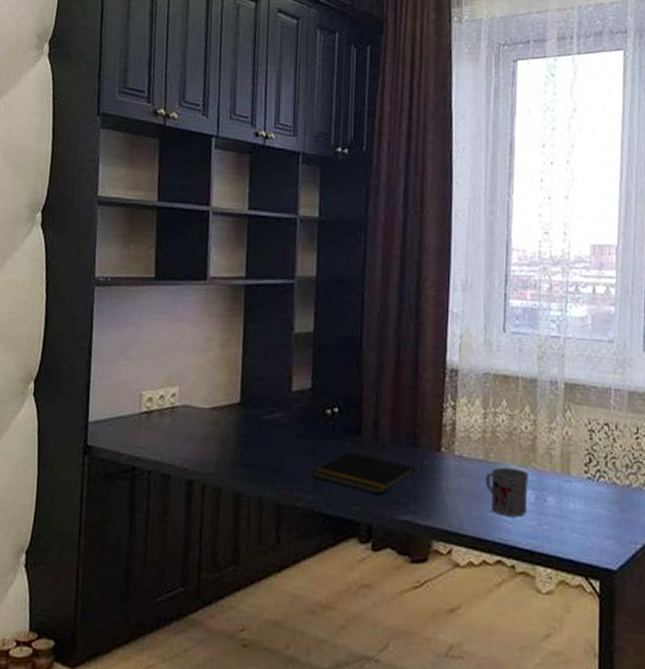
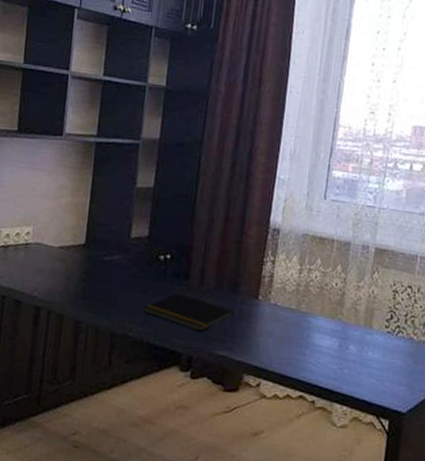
mug: present [485,467,528,517] -> none [295,316,335,361]

